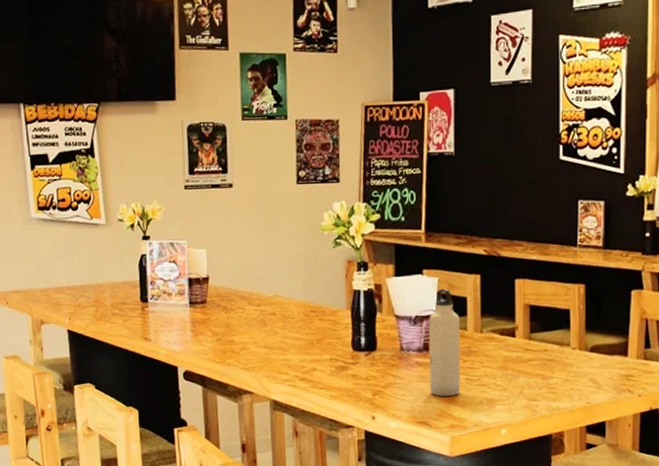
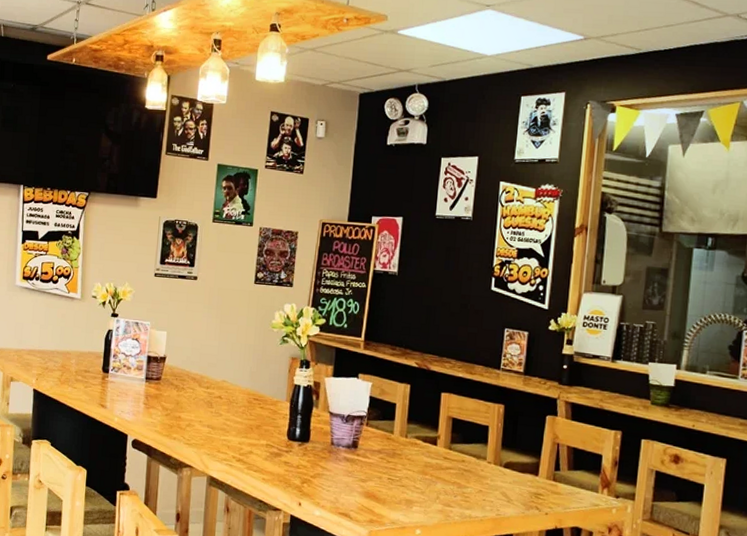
water bottle: present [428,288,461,397] -> none [353,392,388,493]

